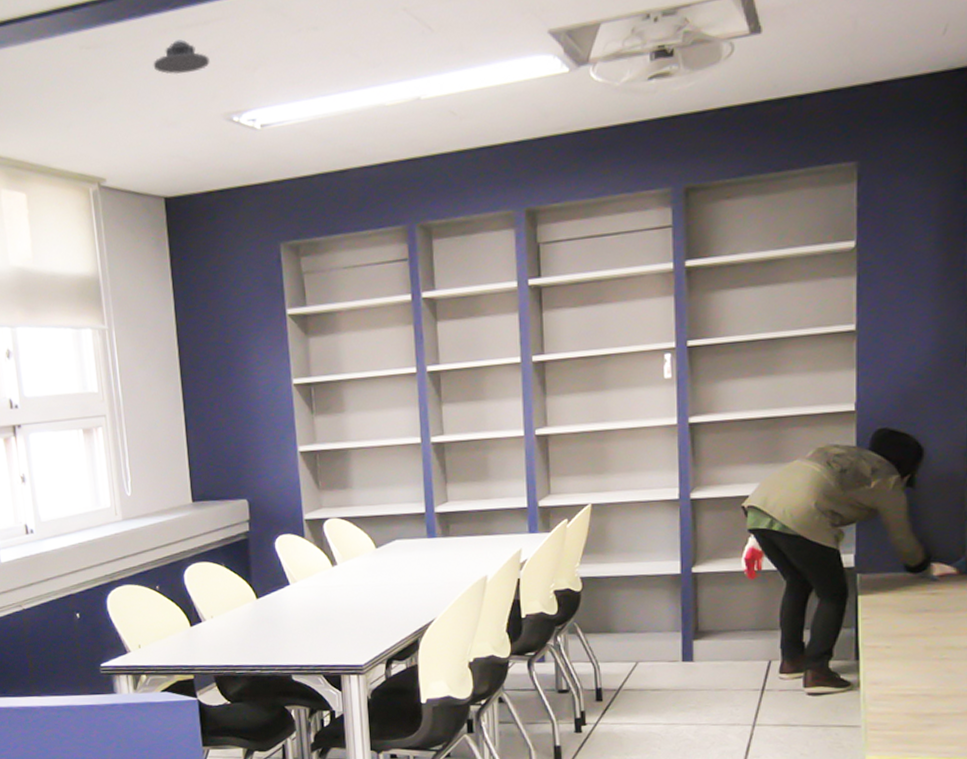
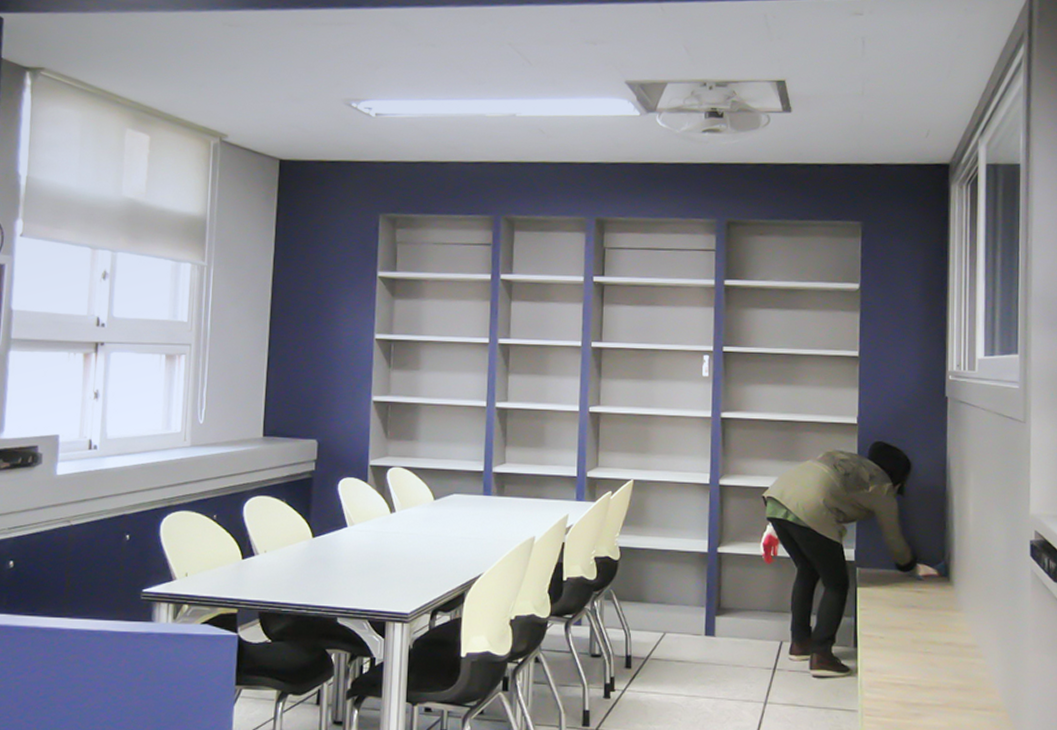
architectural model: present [153,39,210,75] -> none [287,33,338,61]

